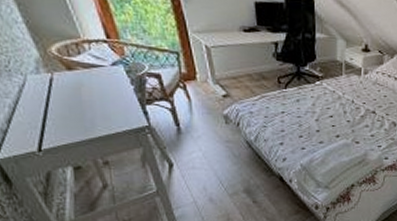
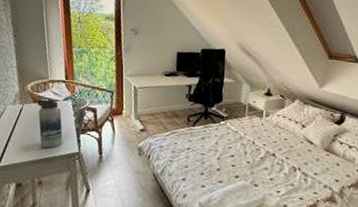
water bottle: none [72,63,123,125] -> present [37,98,63,149]

